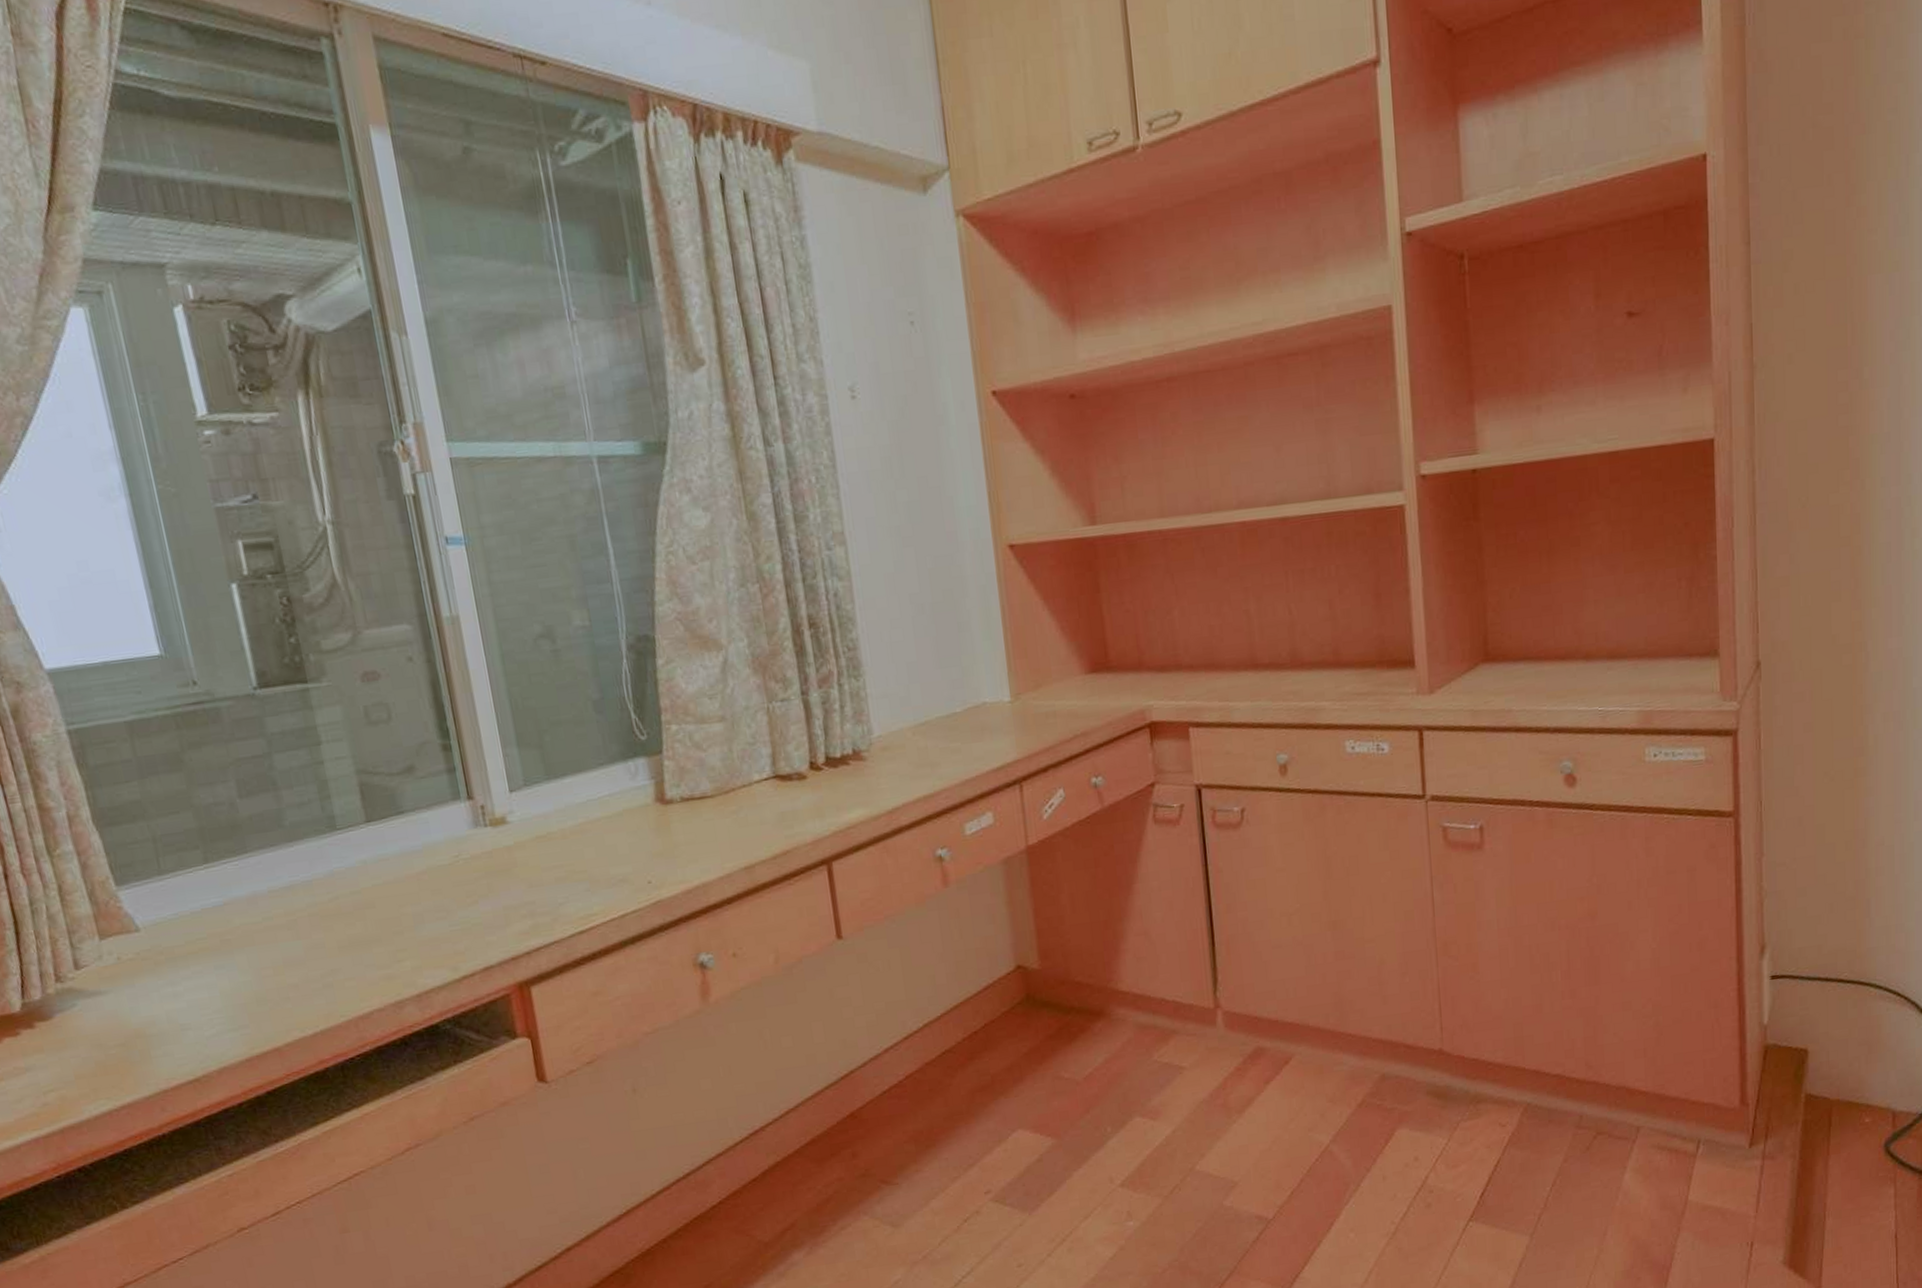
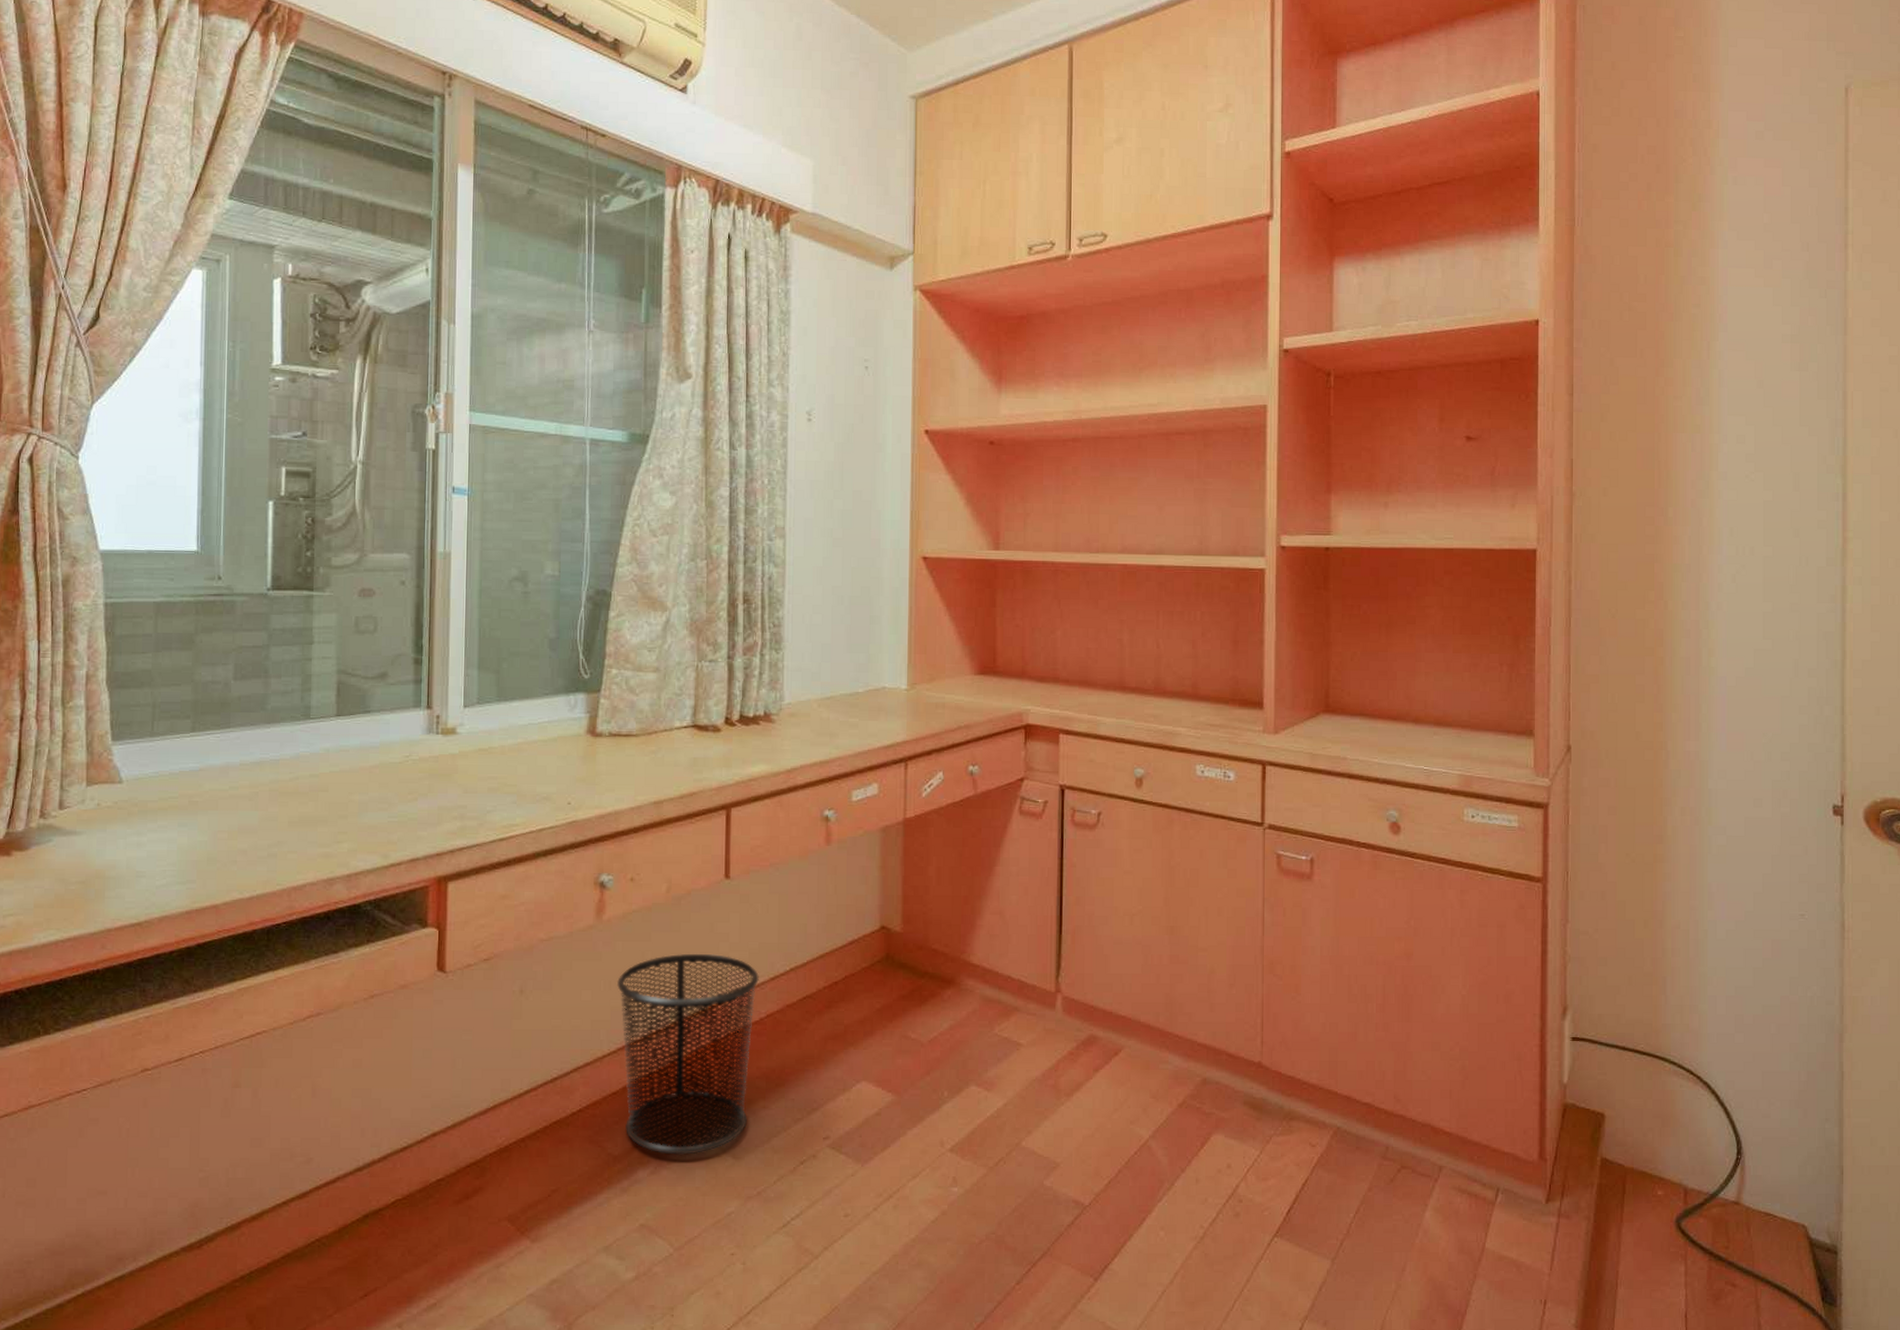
waste bin: none [737,1021,901,1233] -> present [617,953,759,1155]

